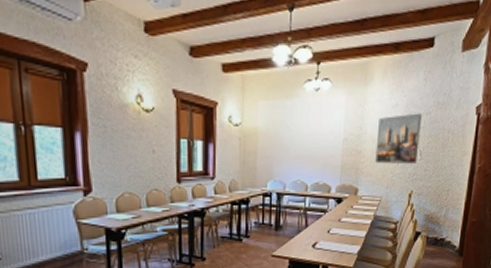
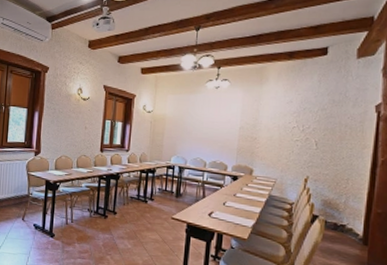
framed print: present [375,113,422,164] -> none [270,109,316,152]

